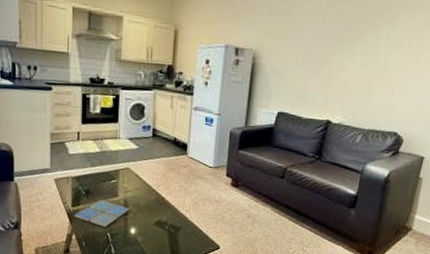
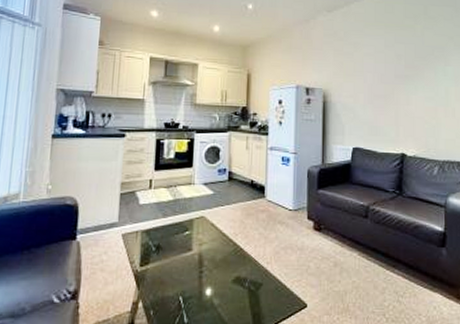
drink coaster: present [74,200,129,227] -> none [142,256,204,289]

